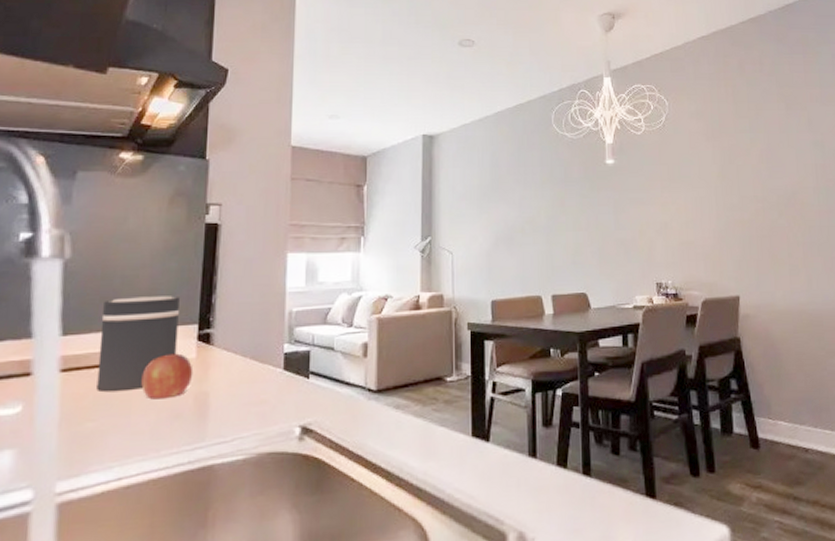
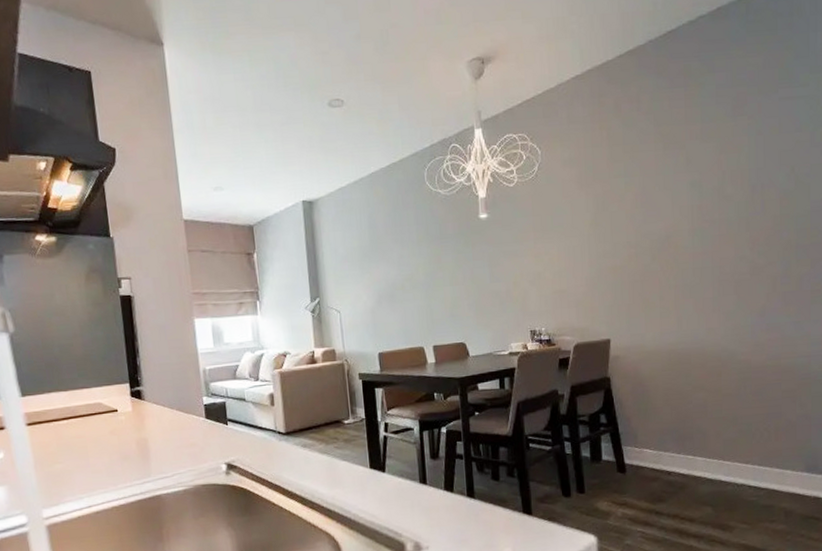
cylinder: present [96,296,180,393] -> none [49,360,116,441]
fruit: present [141,353,193,400] -> none [91,407,132,445]

